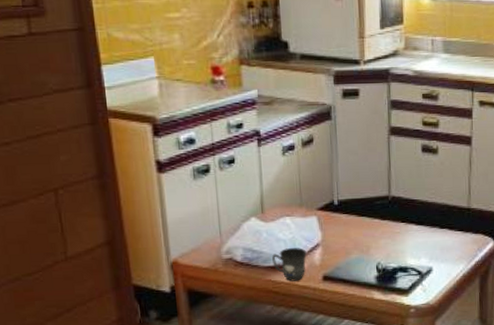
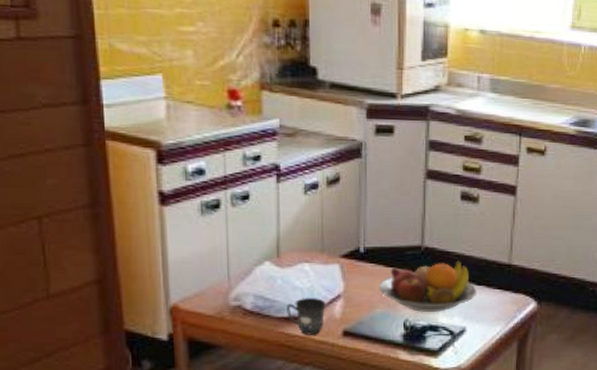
fruit bowl: none [352,207,441,255] -> present [379,260,477,312]

